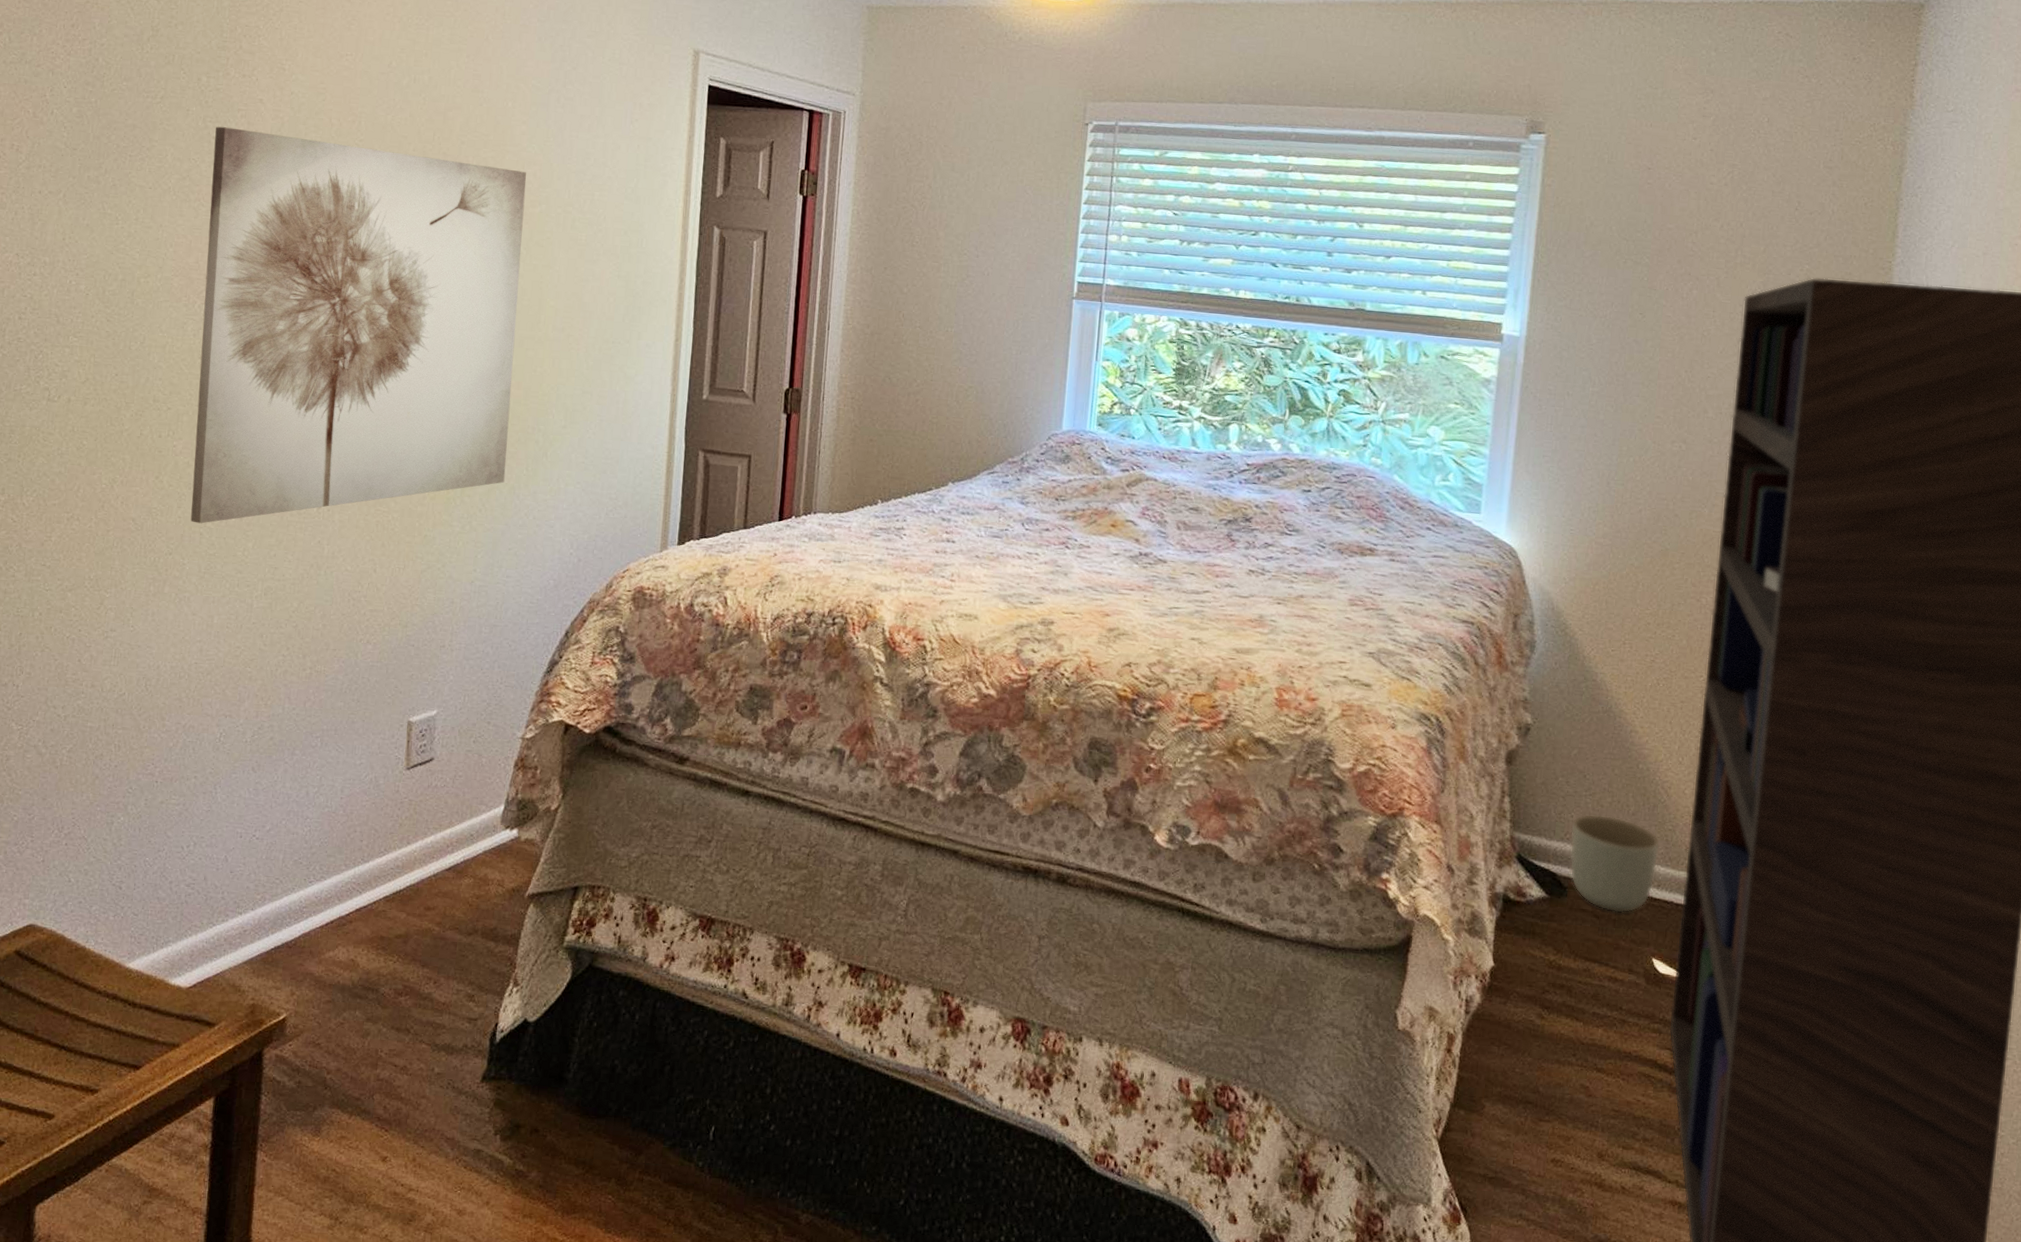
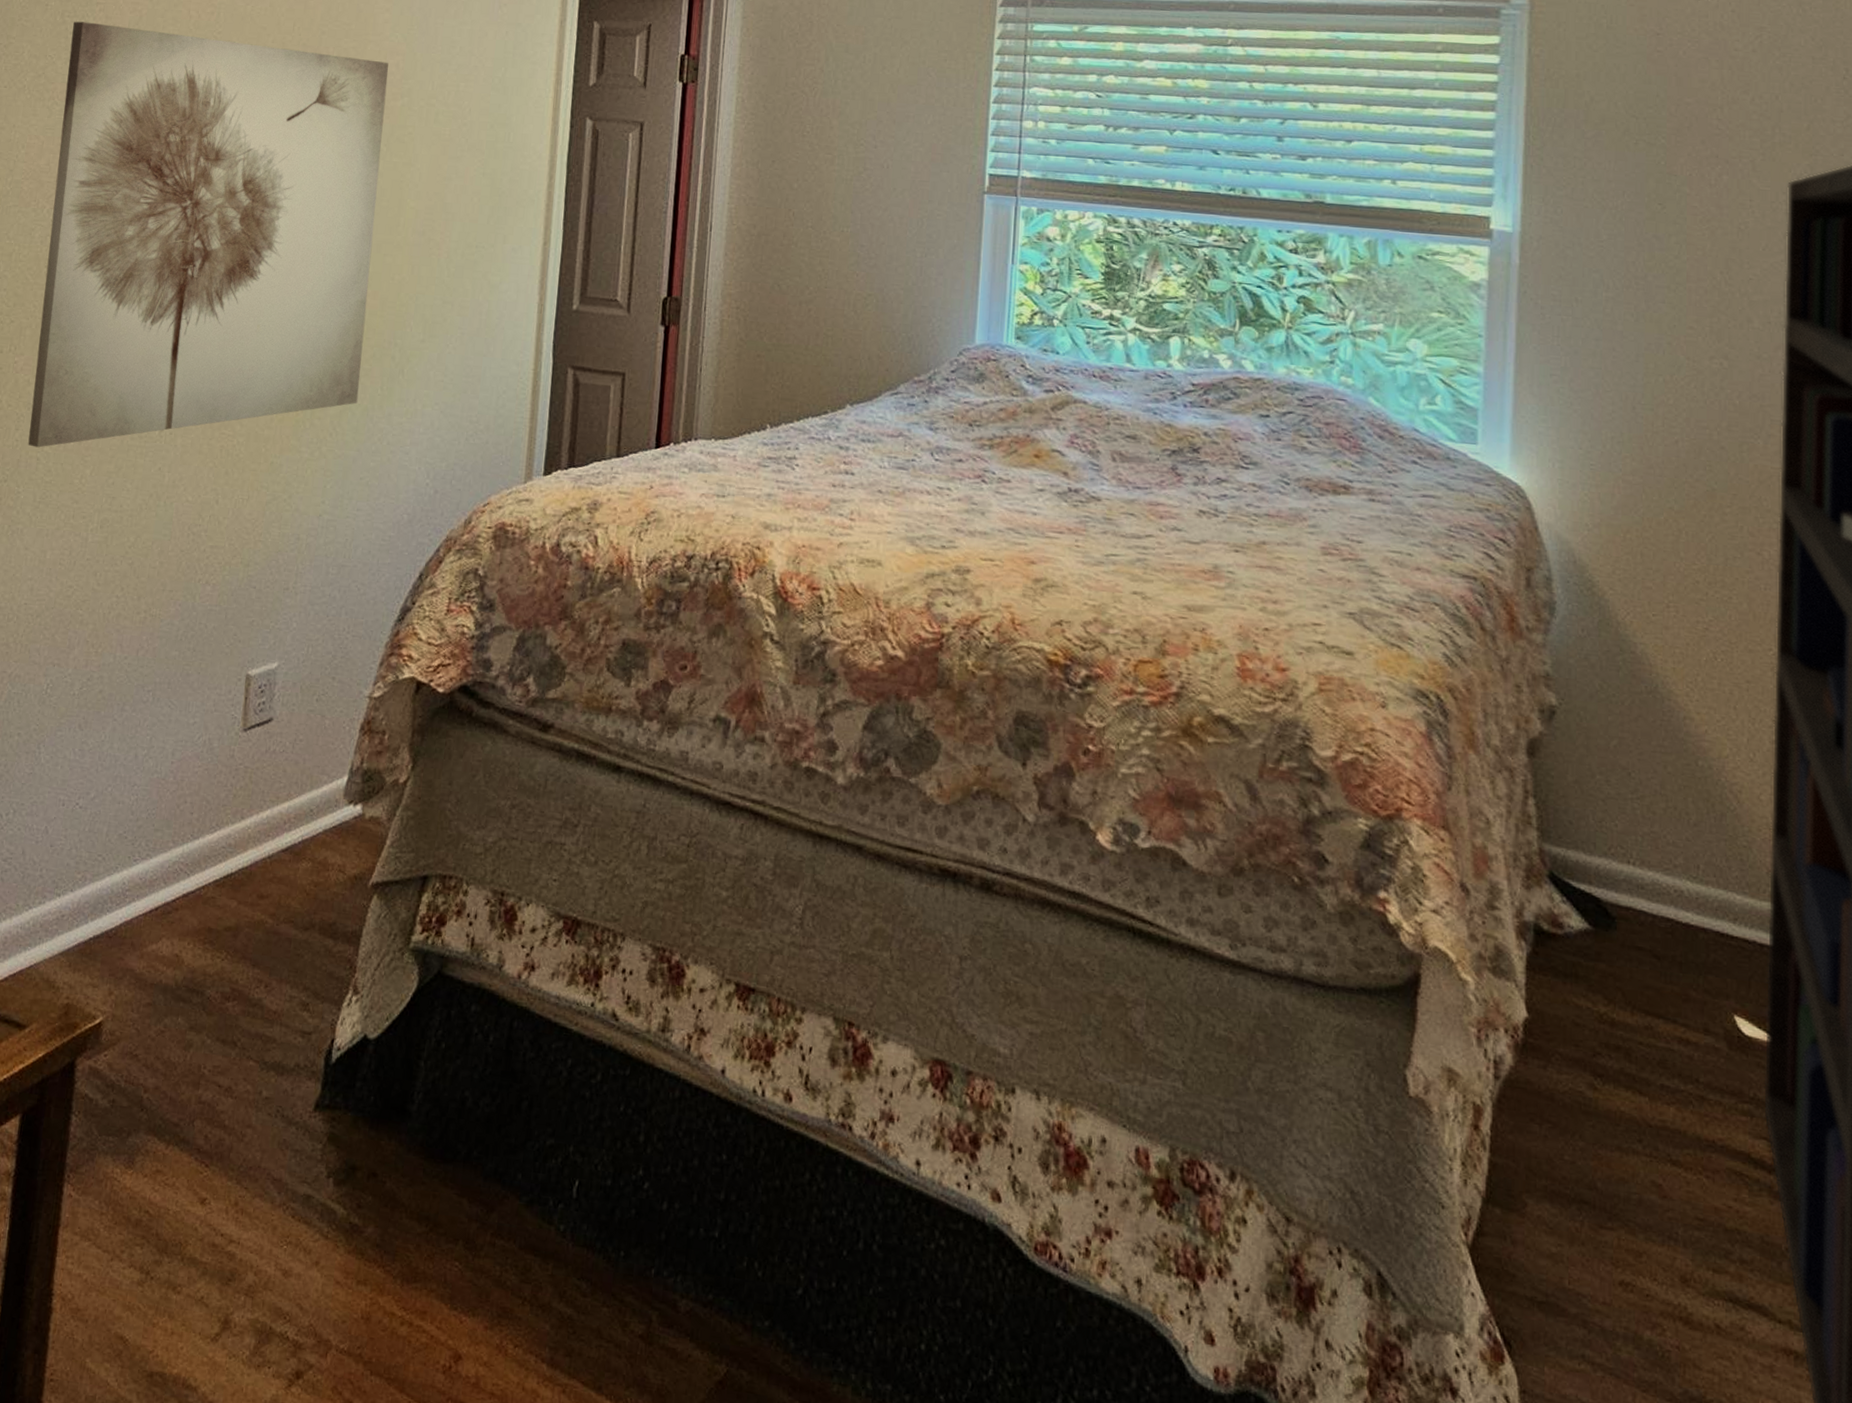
planter: present [1570,814,1660,913] -> none [1616,822,1734,954]

